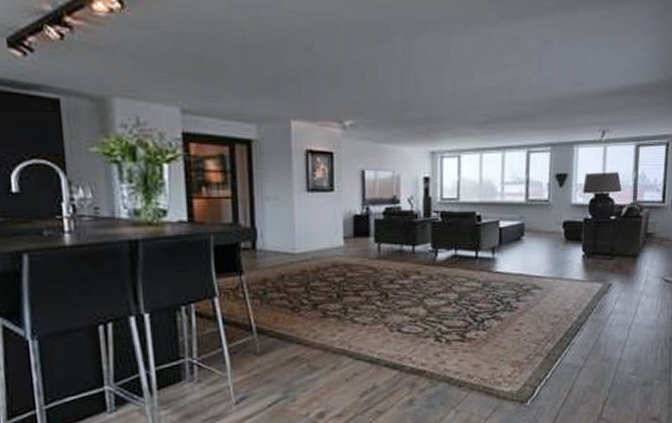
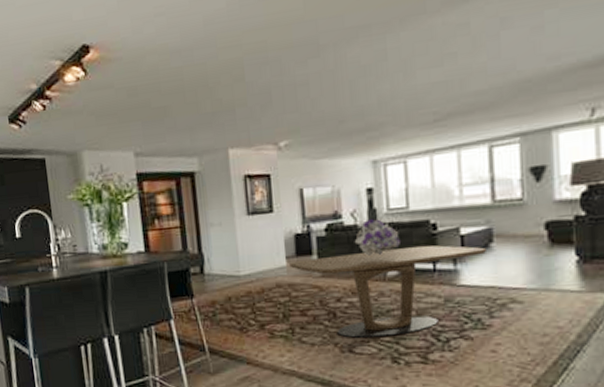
dining table: none [346,234,518,318] -> present [289,245,486,338]
bouquet: none [411,207,451,241] -> present [355,219,402,256]

